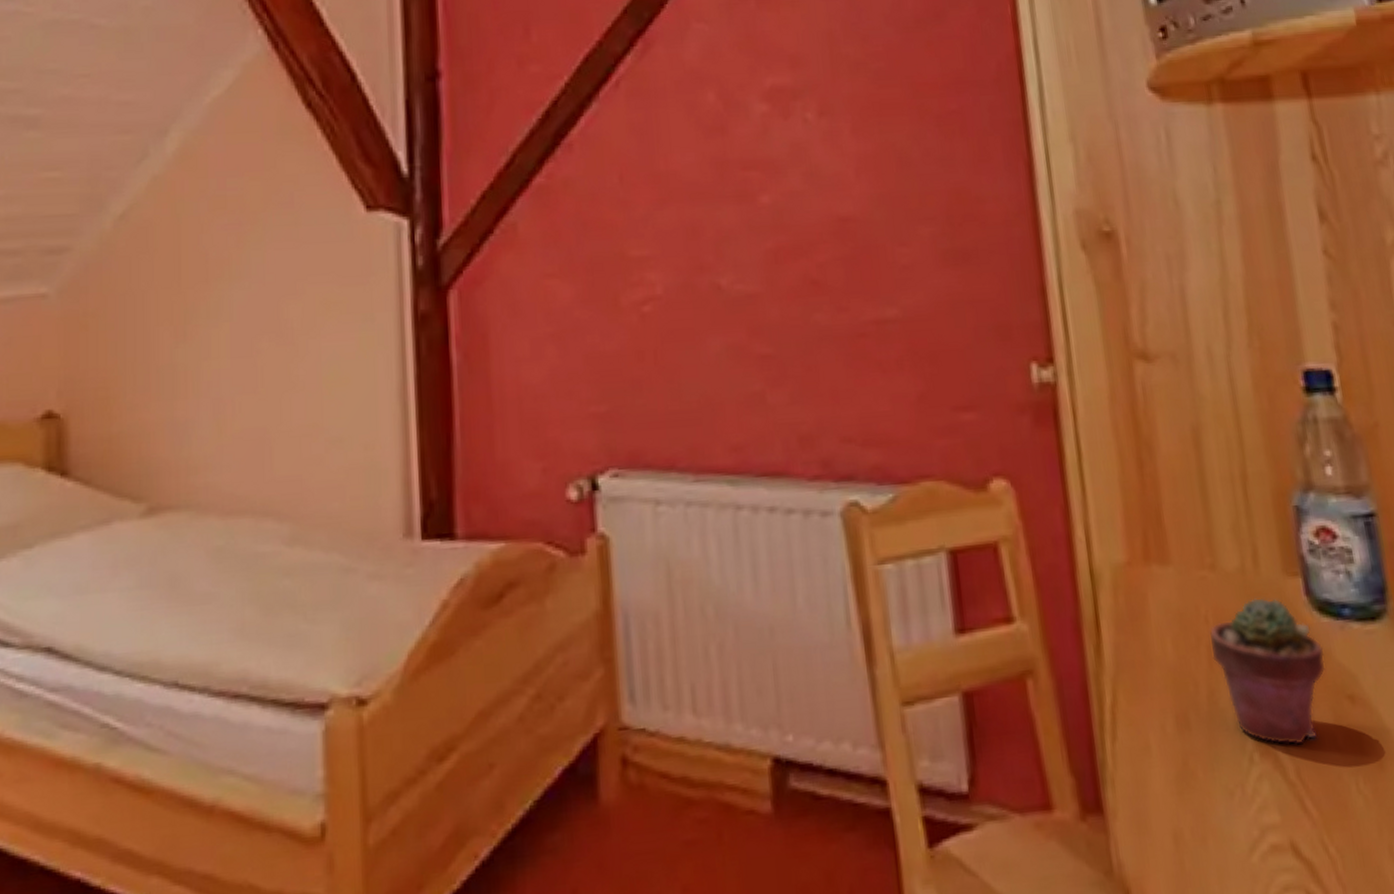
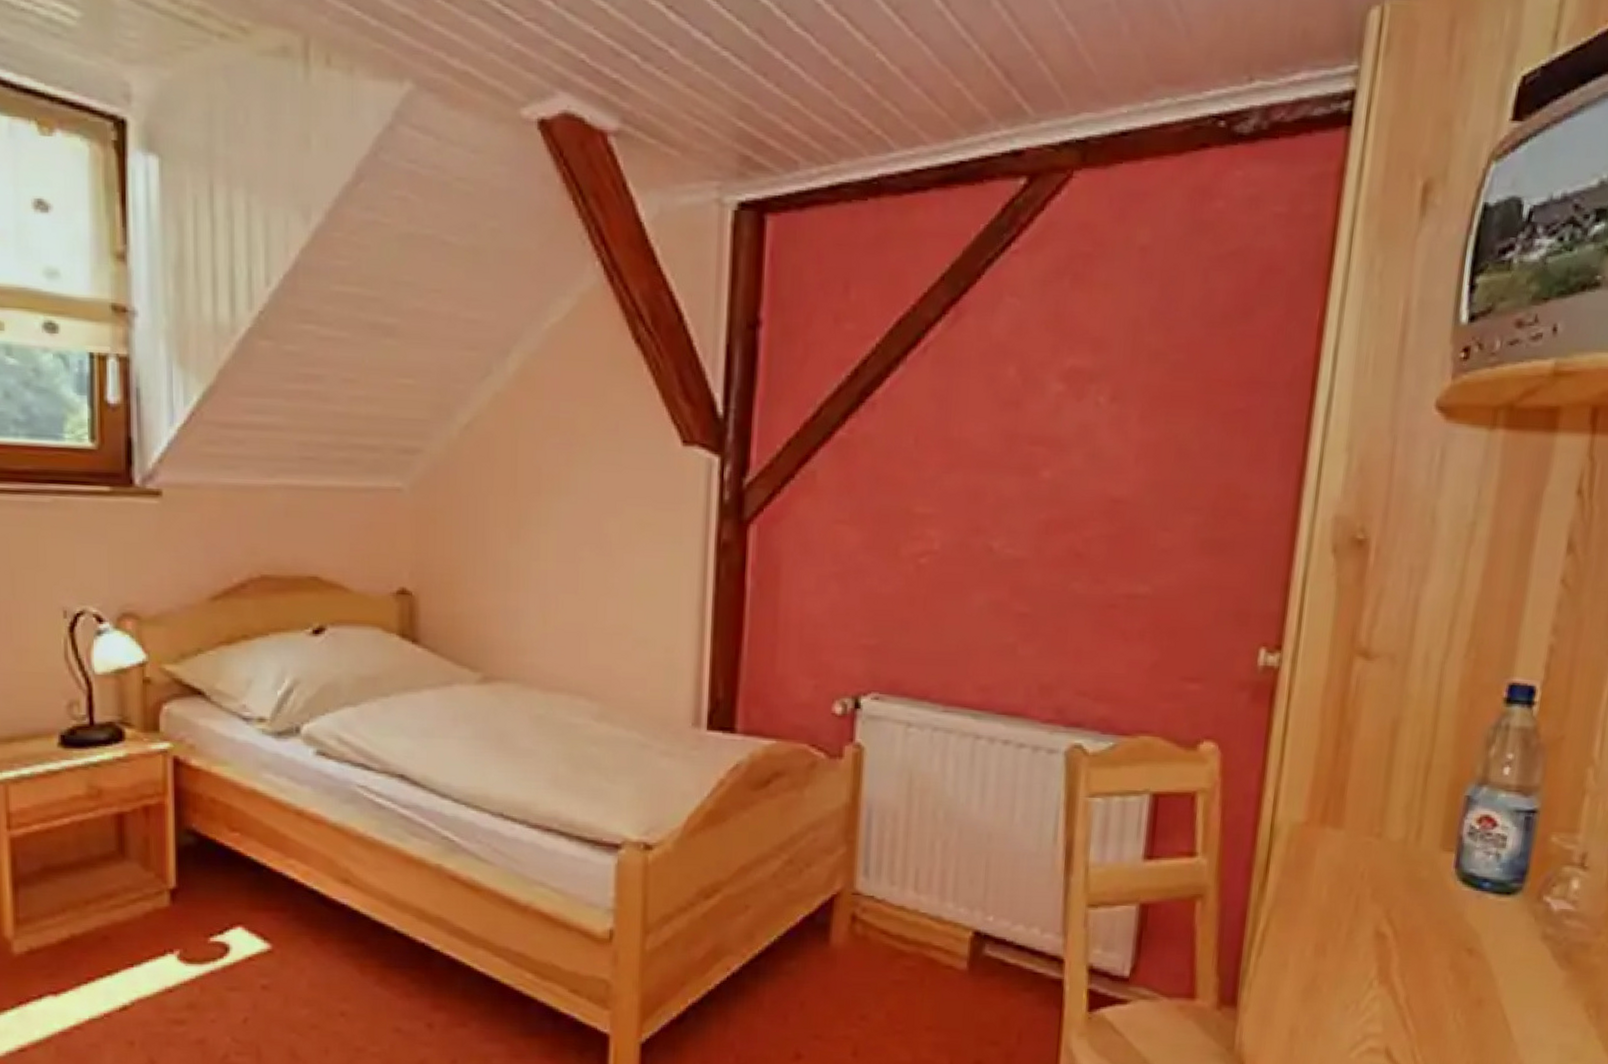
potted succulent: present [1209,597,1326,745] -> none [1359,864,1458,979]

